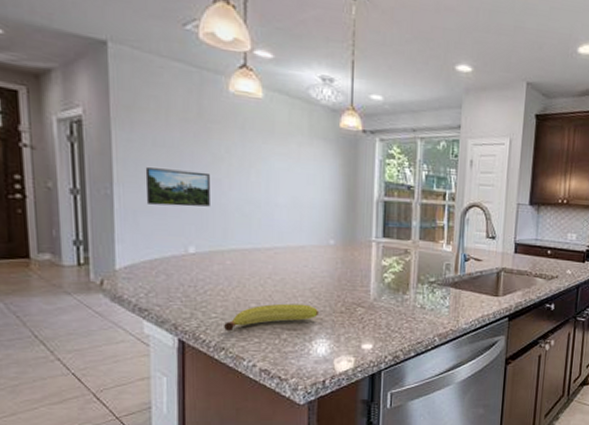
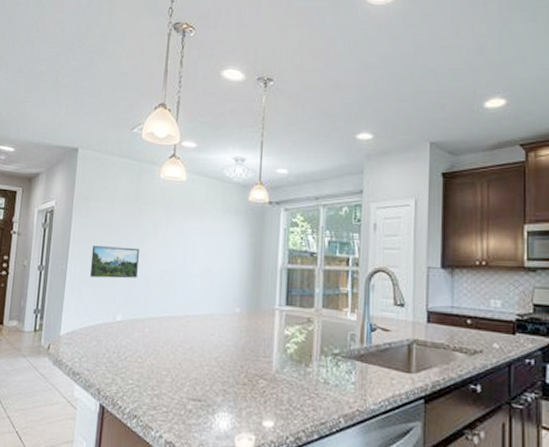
fruit: present [224,303,320,332] -> none [138,372,223,399]

